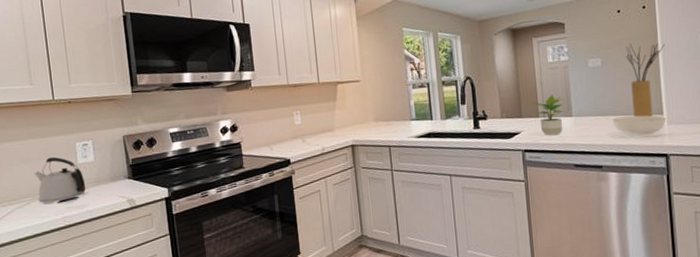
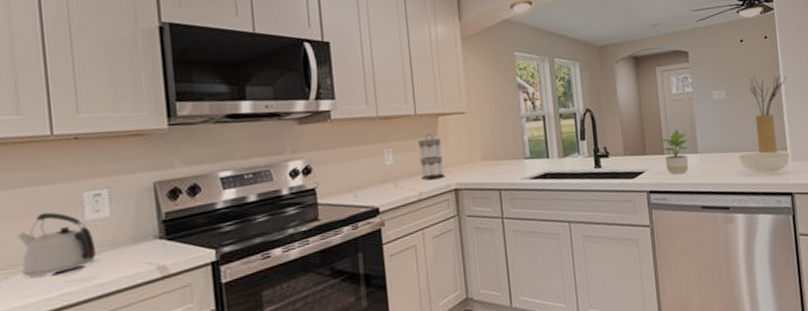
spice rack: none [321,98,343,138] -> present [418,133,444,181]

